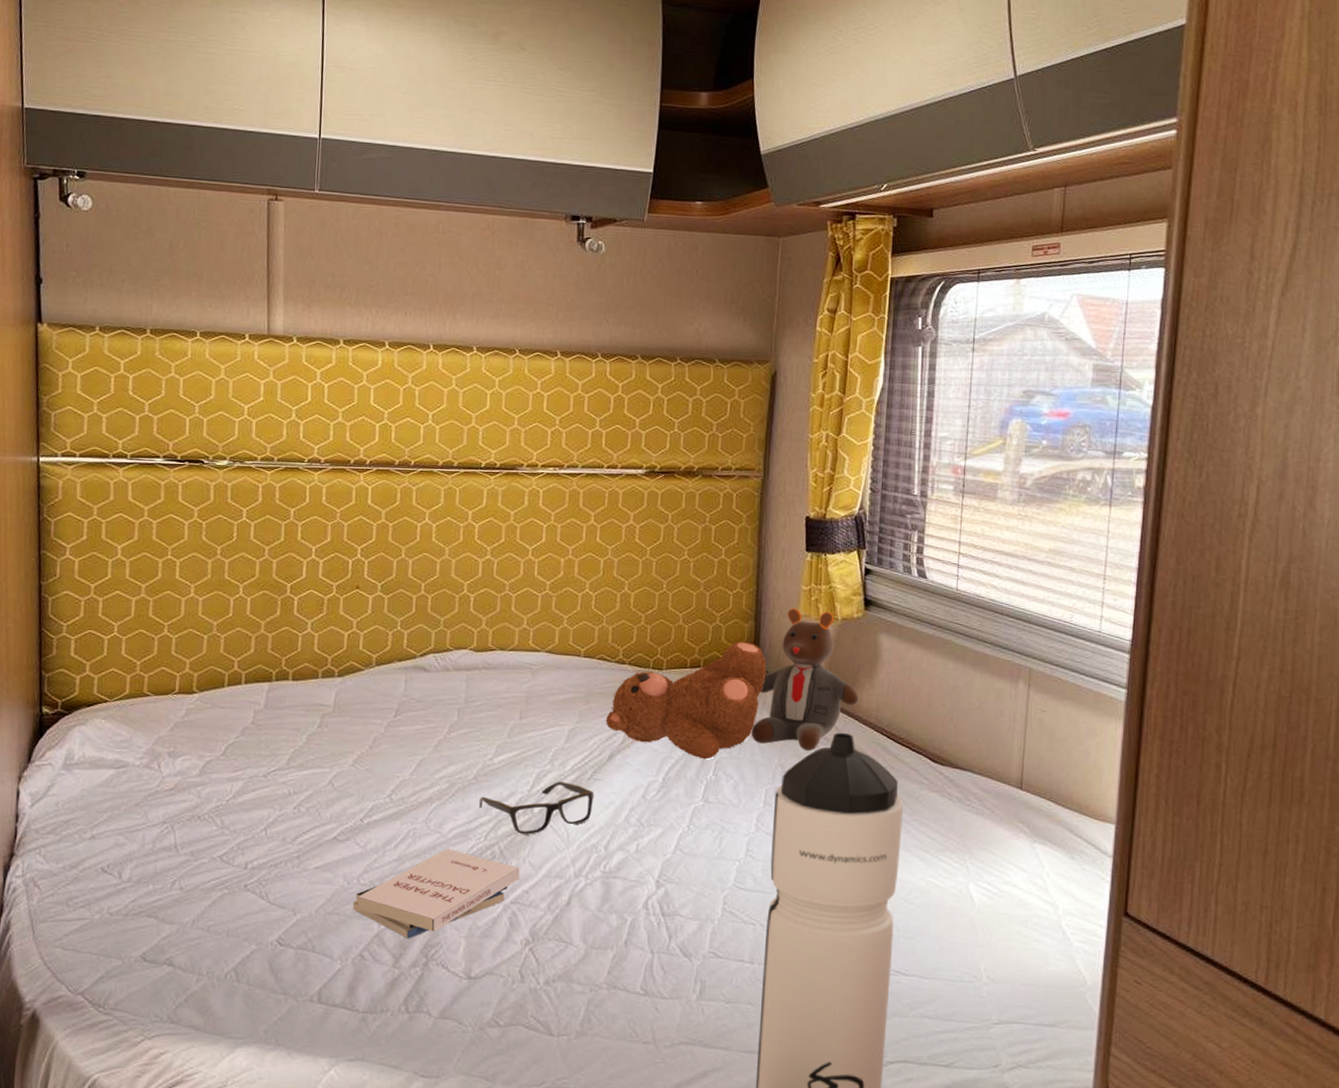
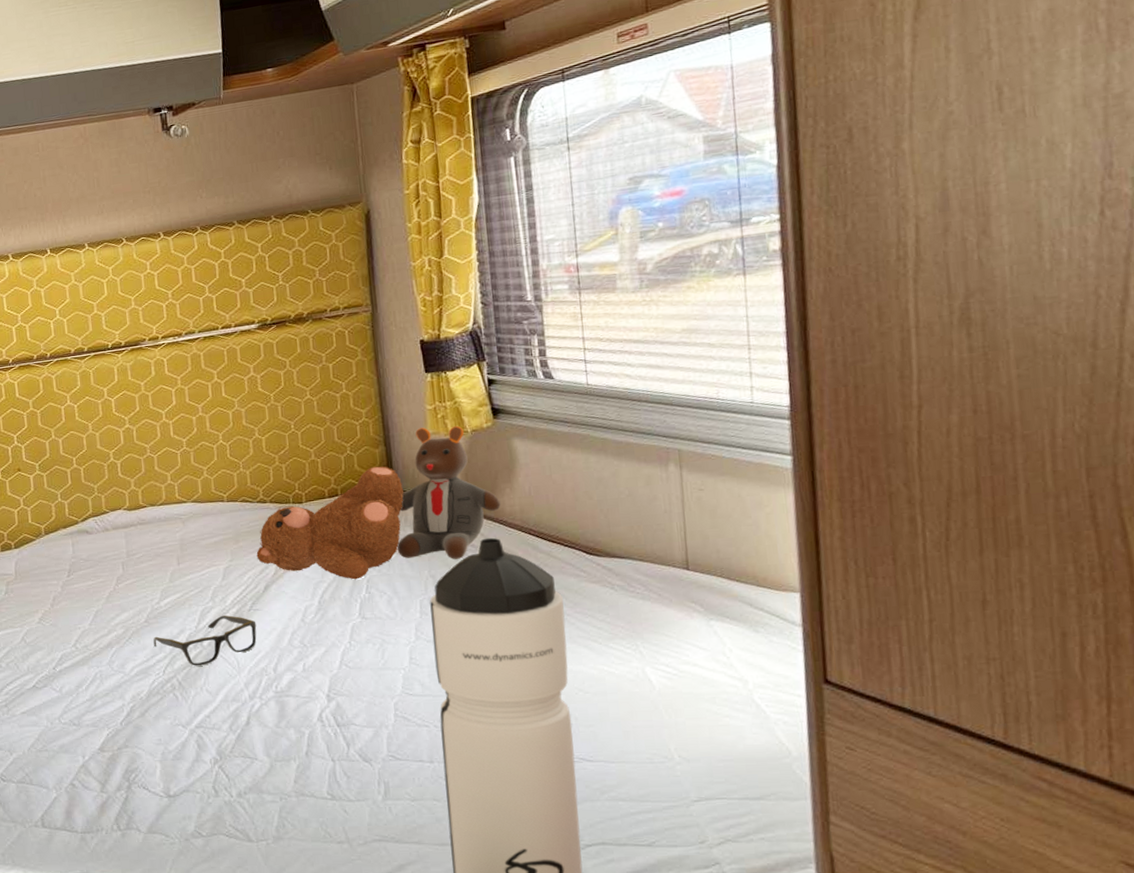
books: present [353,849,520,939] -> none [58,685,200,767]

